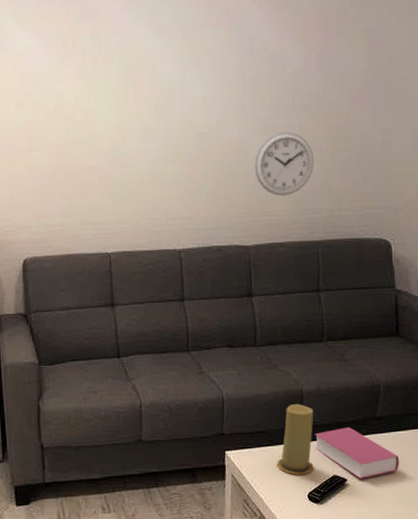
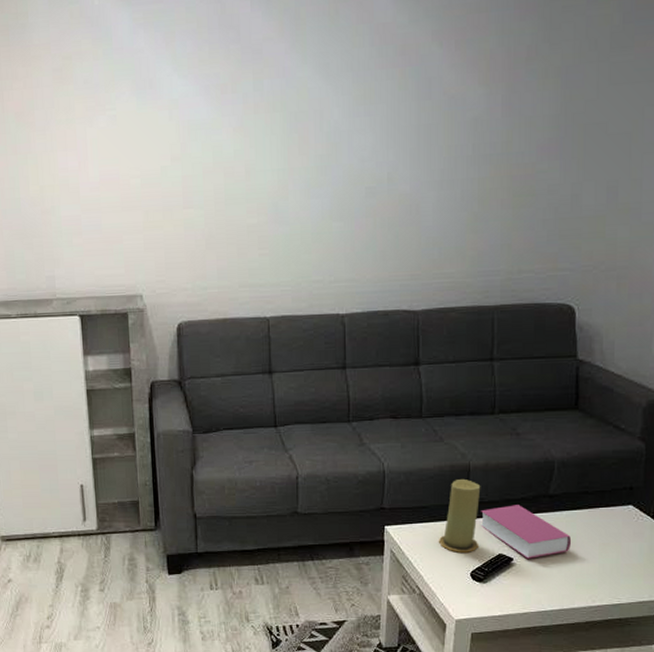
wall clock: present [254,131,314,196] -> none [427,185,493,256]

